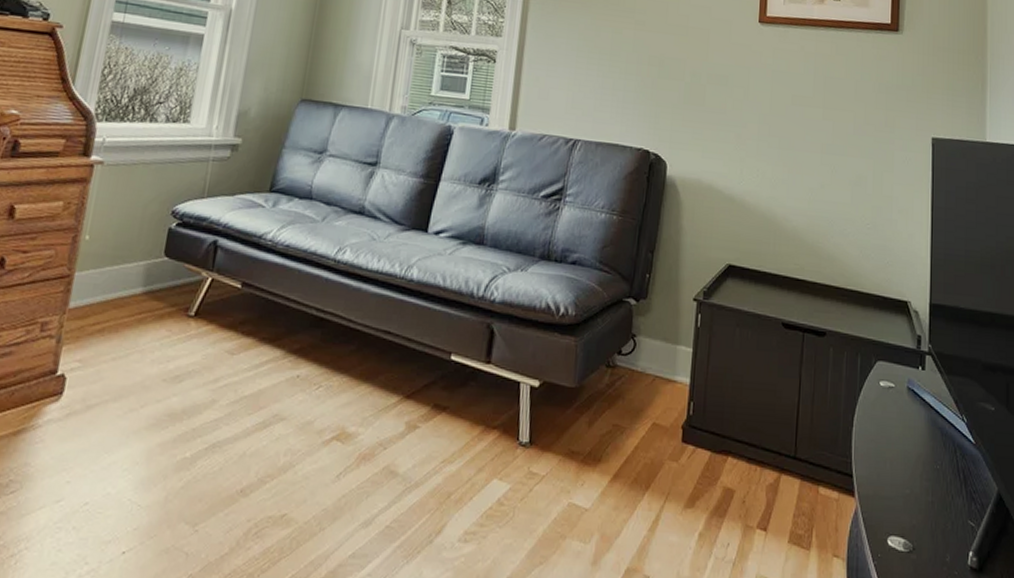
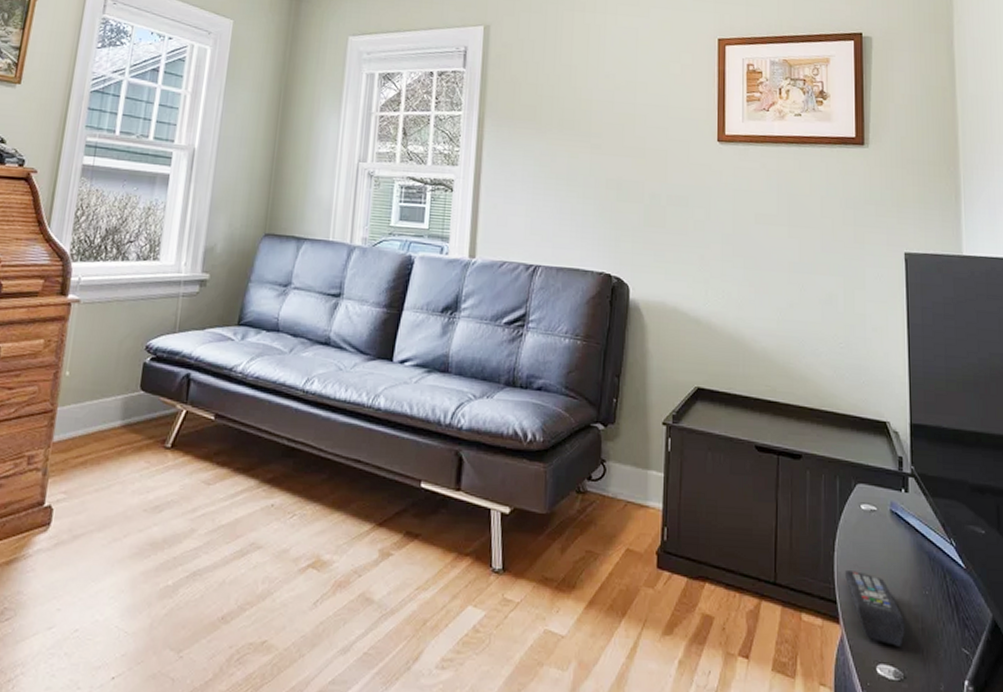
remote control: none [862,445,916,519] -> present [845,570,905,647]

